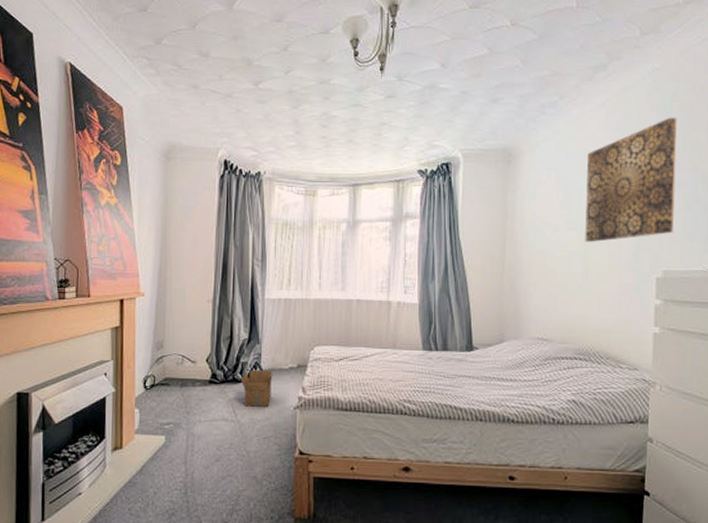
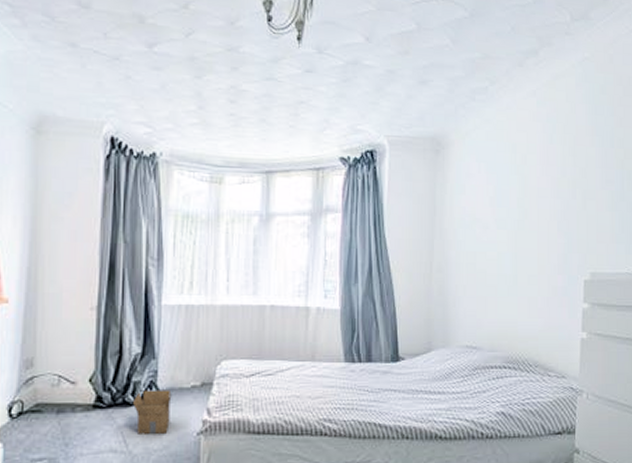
wall art: present [585,117,678,243] -> none [515,110,606,243]

